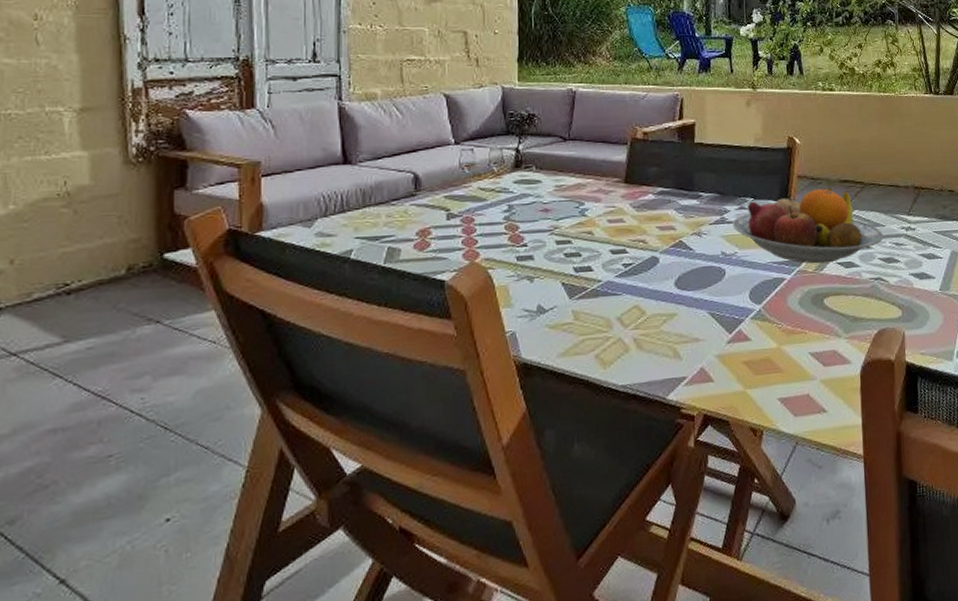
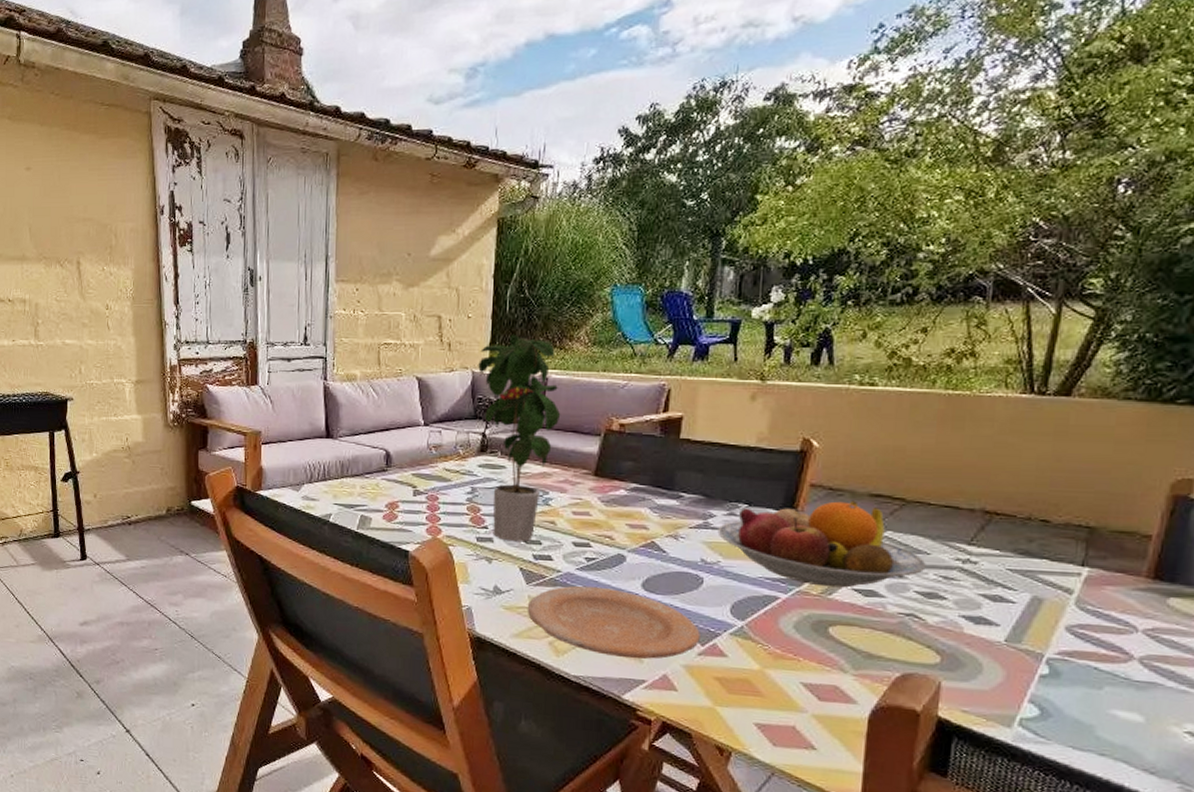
potted plant: none [508,49,590,257] -> present [478,334,561,542]
plate: none [571,291,728,359] -> present [527,585,700,659]

